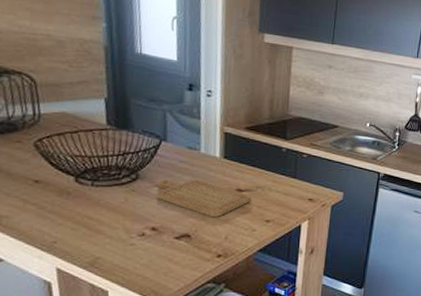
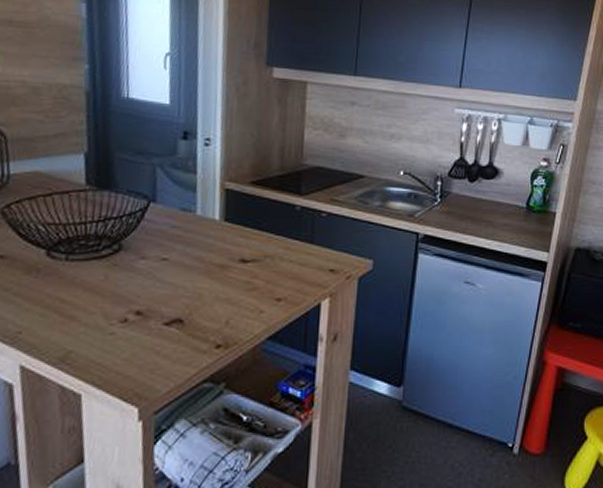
chopping board: present [156,180,250,217] -> none [142,249,257,295]

